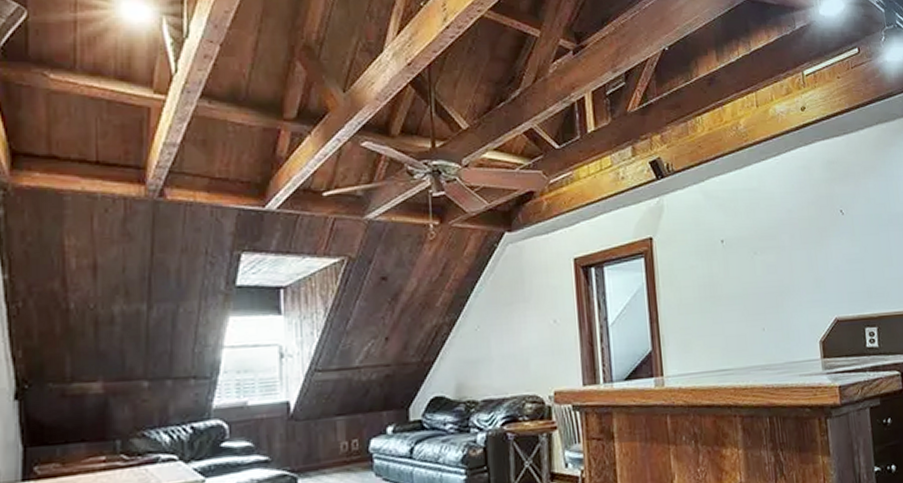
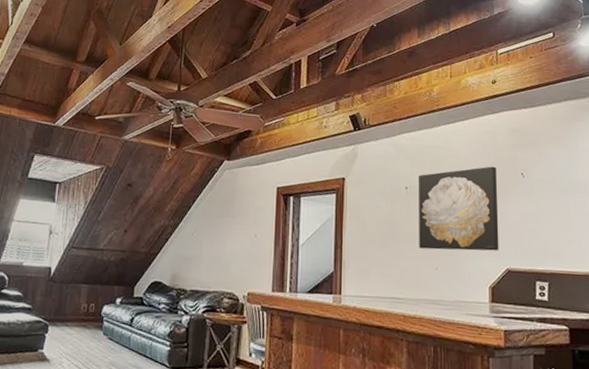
wall art: none [734,205,826,309] -> present [419,166,499,251]

